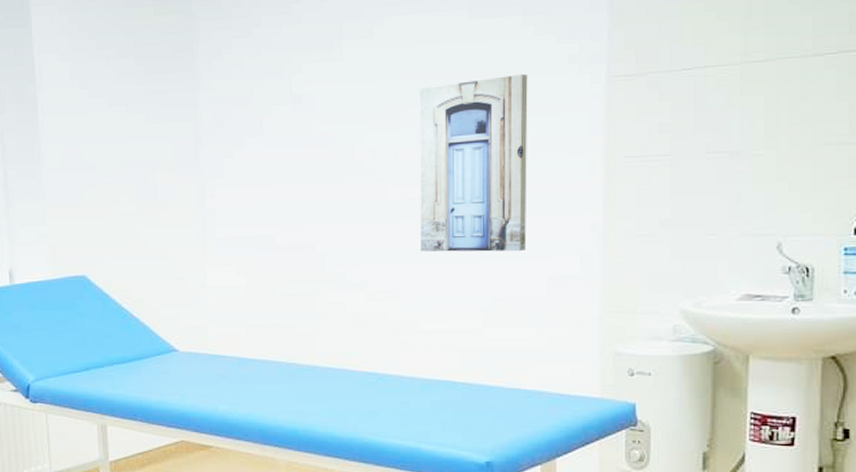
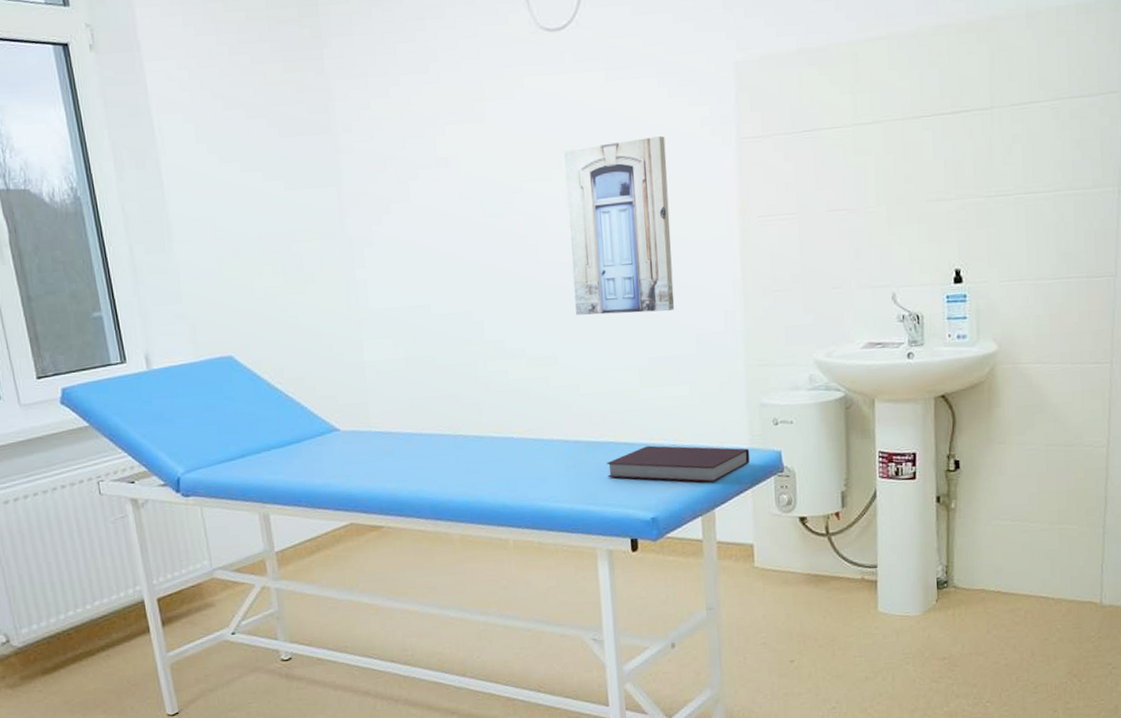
notebook: none [441,387,600,431] -> present [606,445,750,483]

